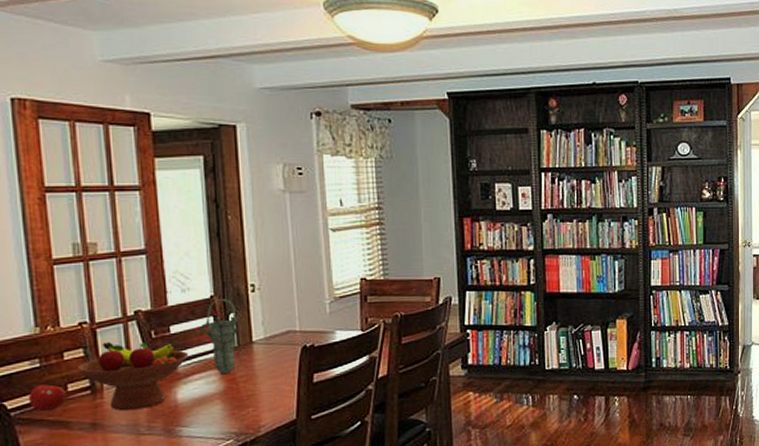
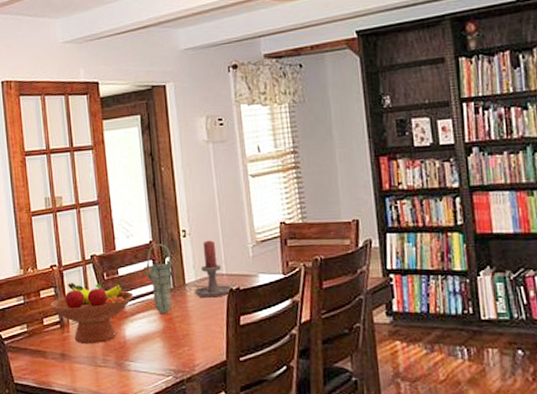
fruit: present [28,381,66,412] -> none [16,316,43,342]
candle holder: none [249,295,307,356] -> present [183,240,233,298]

